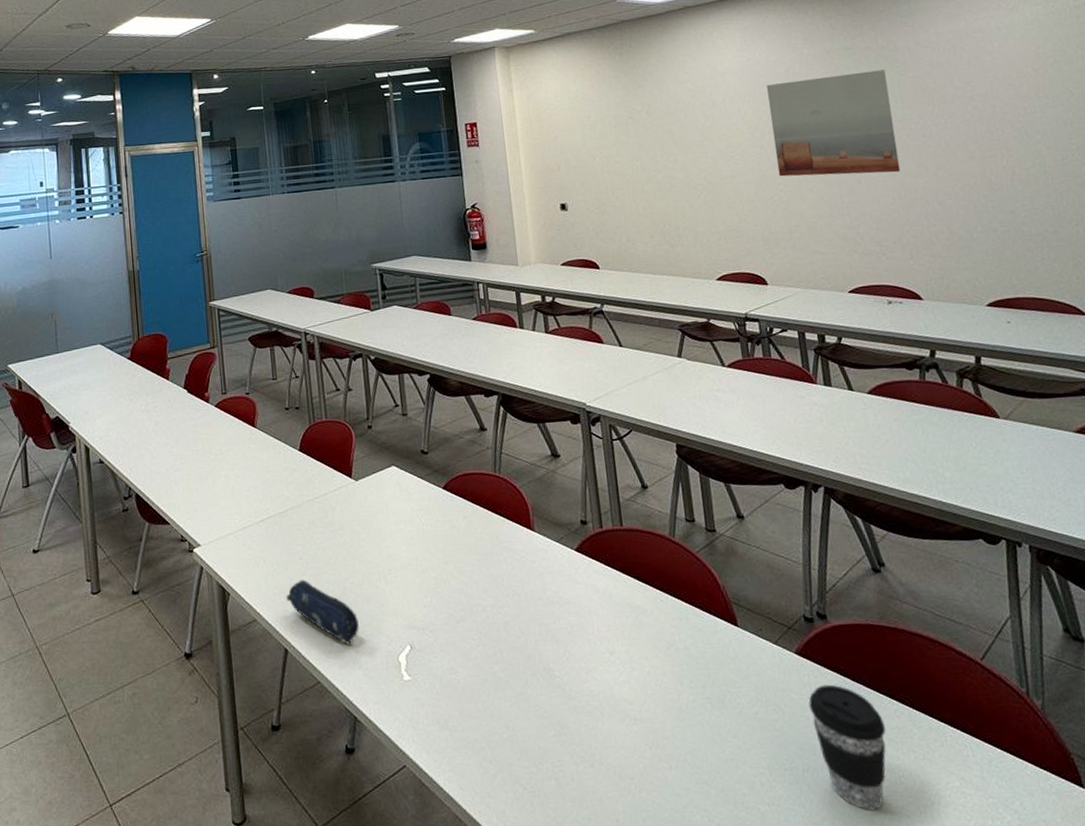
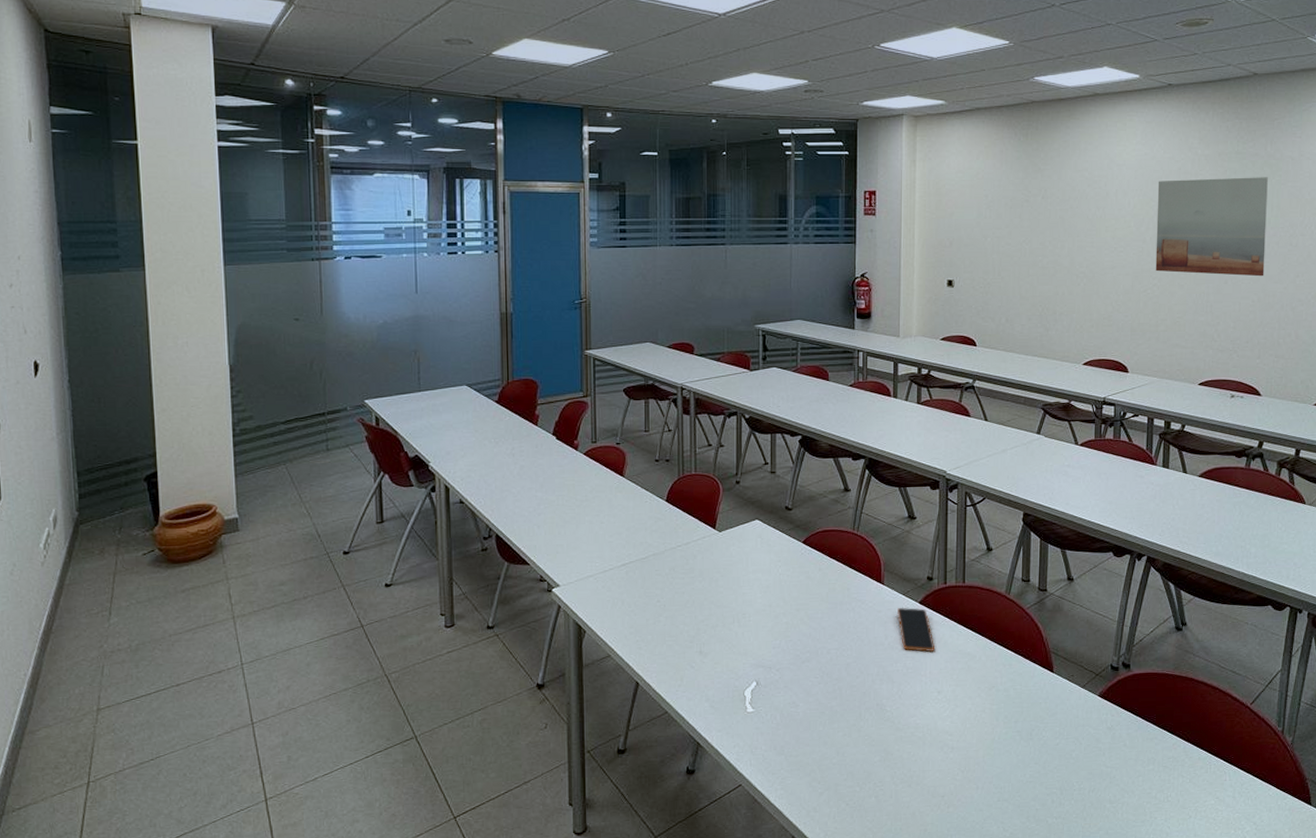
pencil case: present [286,579,359,644] -> none [641,620,709,679]
smartphone: none [553,555,600,606] -> present [897,607,936,652]
coffee cup: present [809,684,886,811] -> none [1103,722,1163,823]

